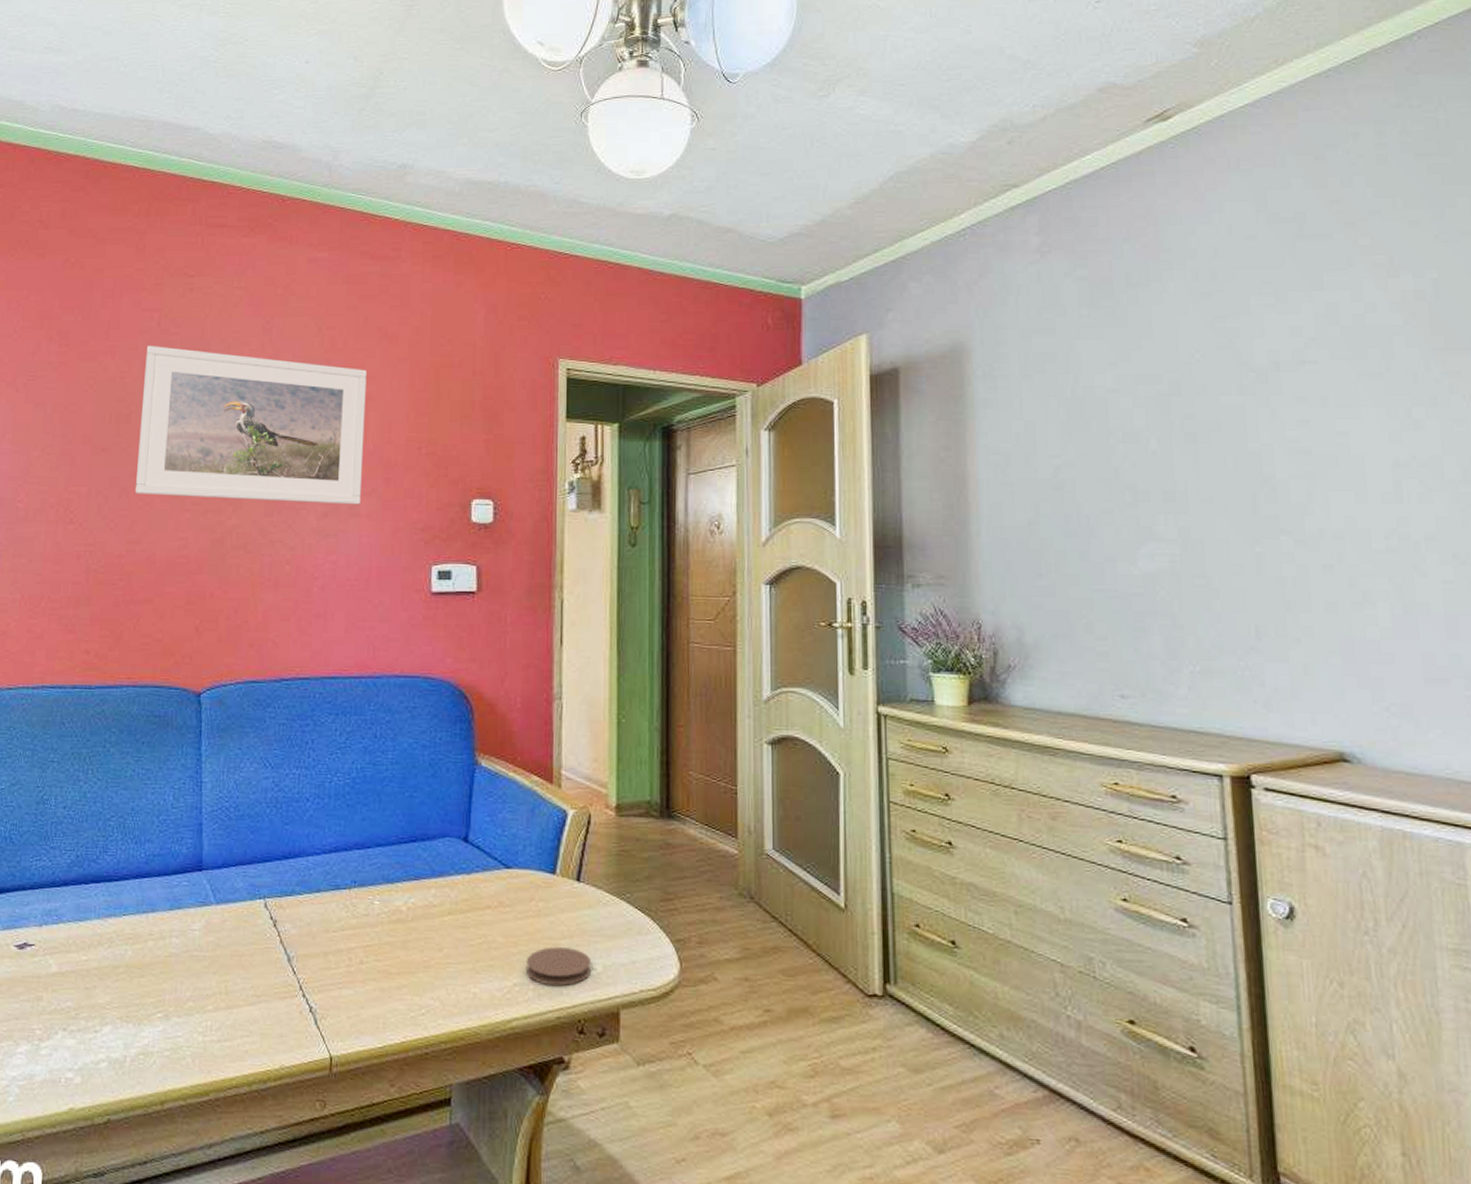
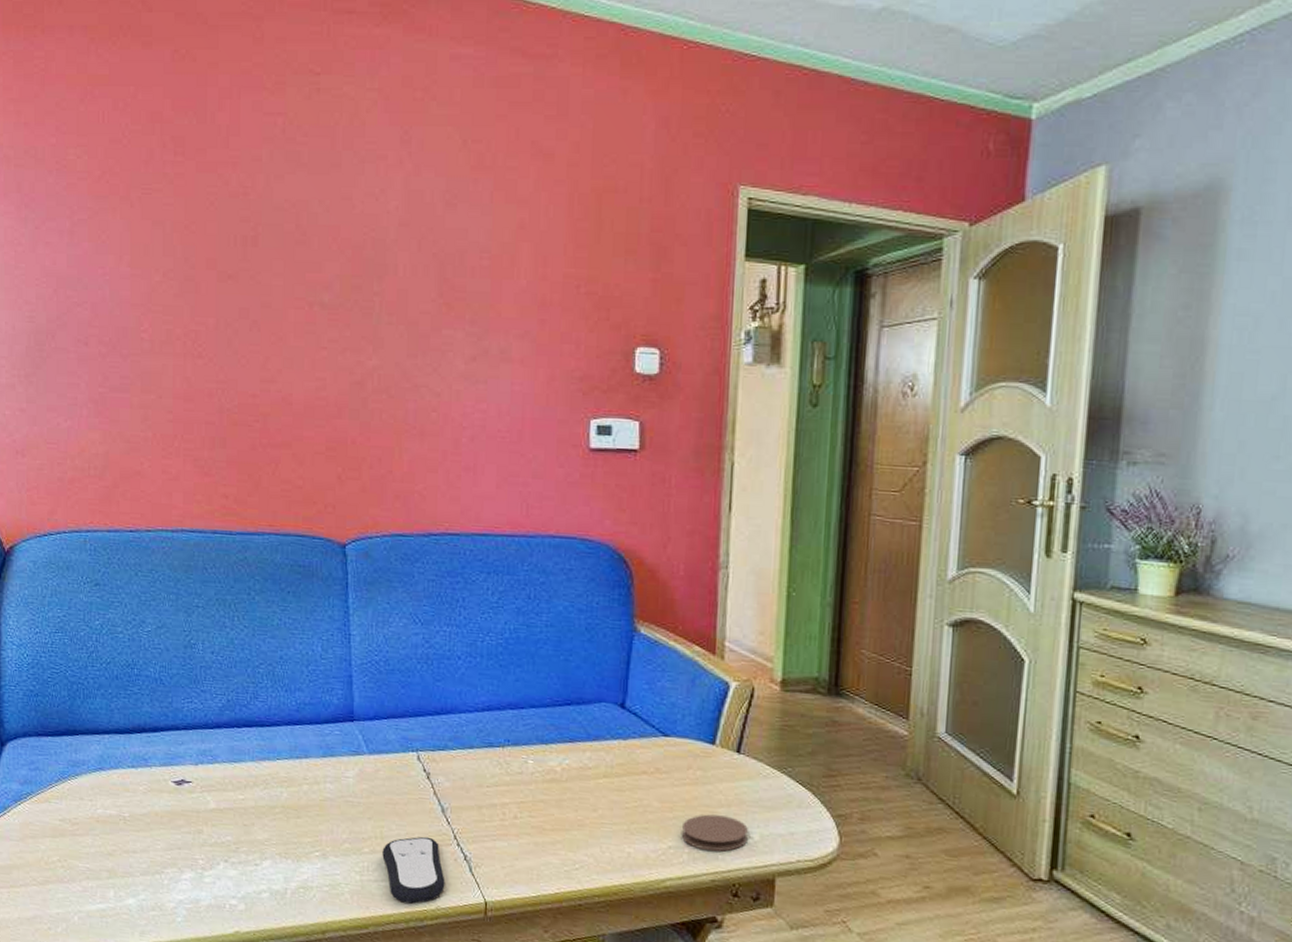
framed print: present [134,345,367,505] -> none [266,156,519,349]
remote control: none [226,989,290,1064] -> present [382,836,445,904]

